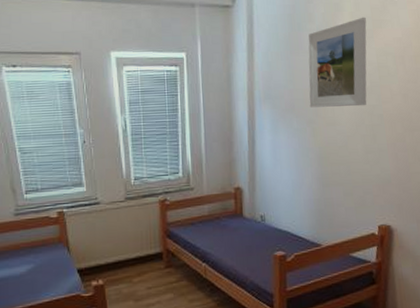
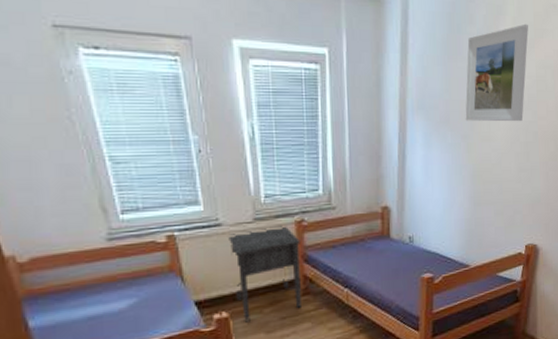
nightstand: none [105,204,165,291] -> present [228,226,301,323]

